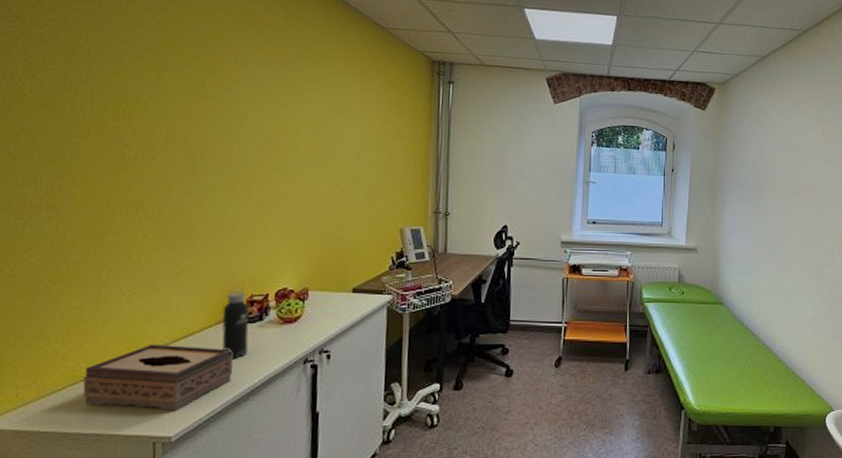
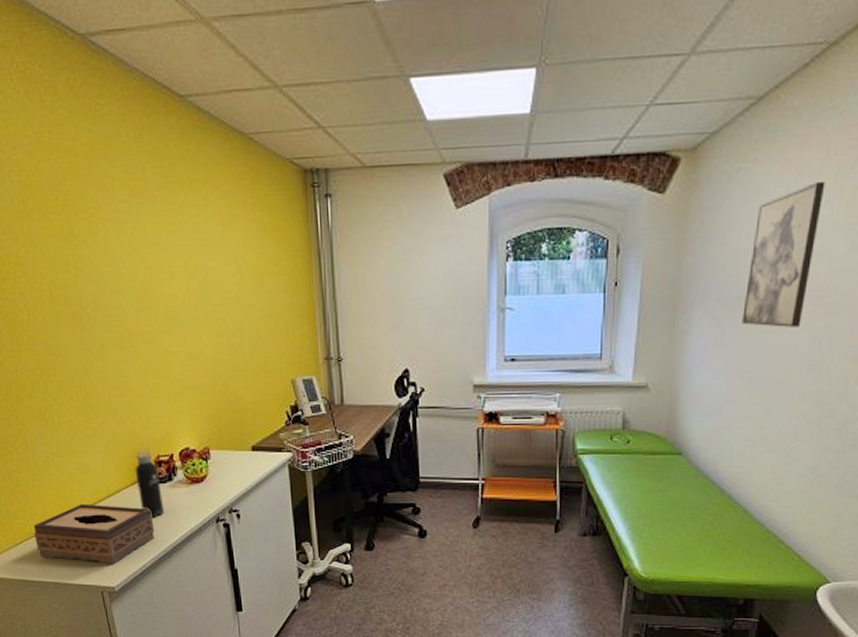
wall art: none [761,114,808,211] -> present [742,181,826,327]

